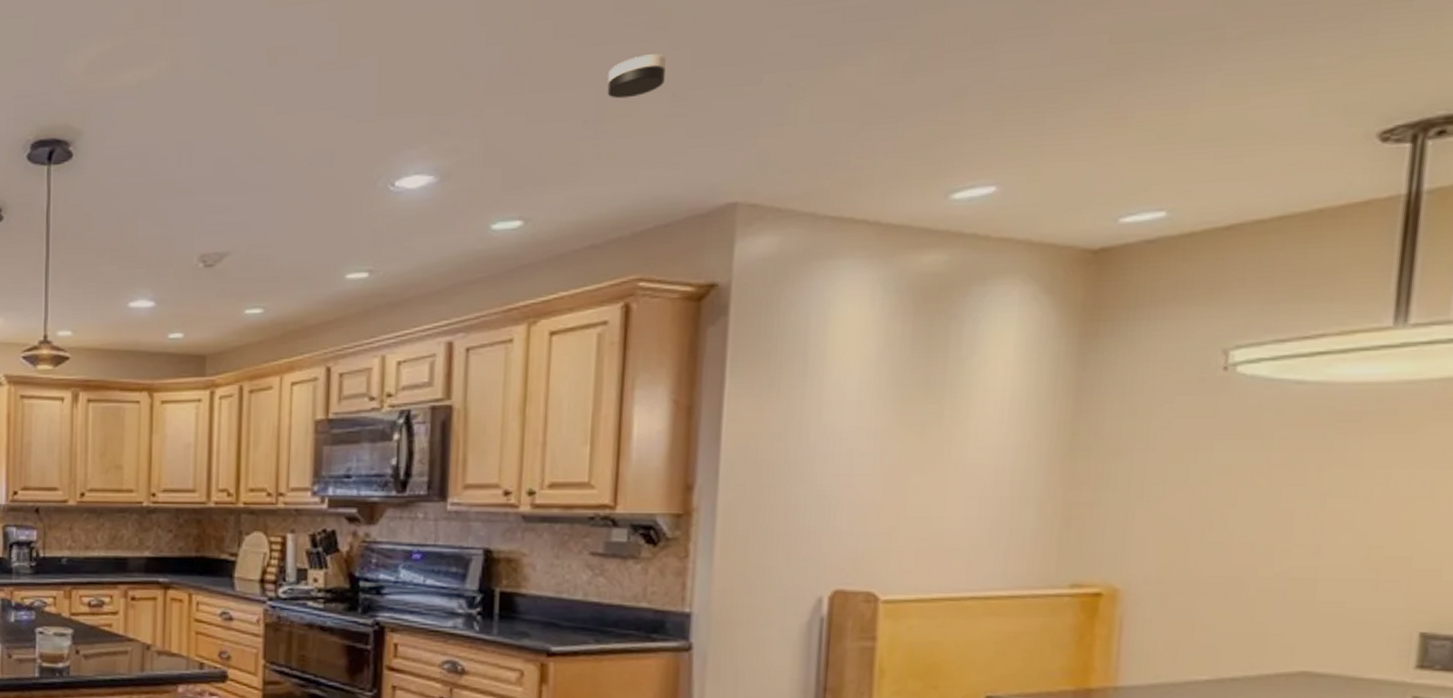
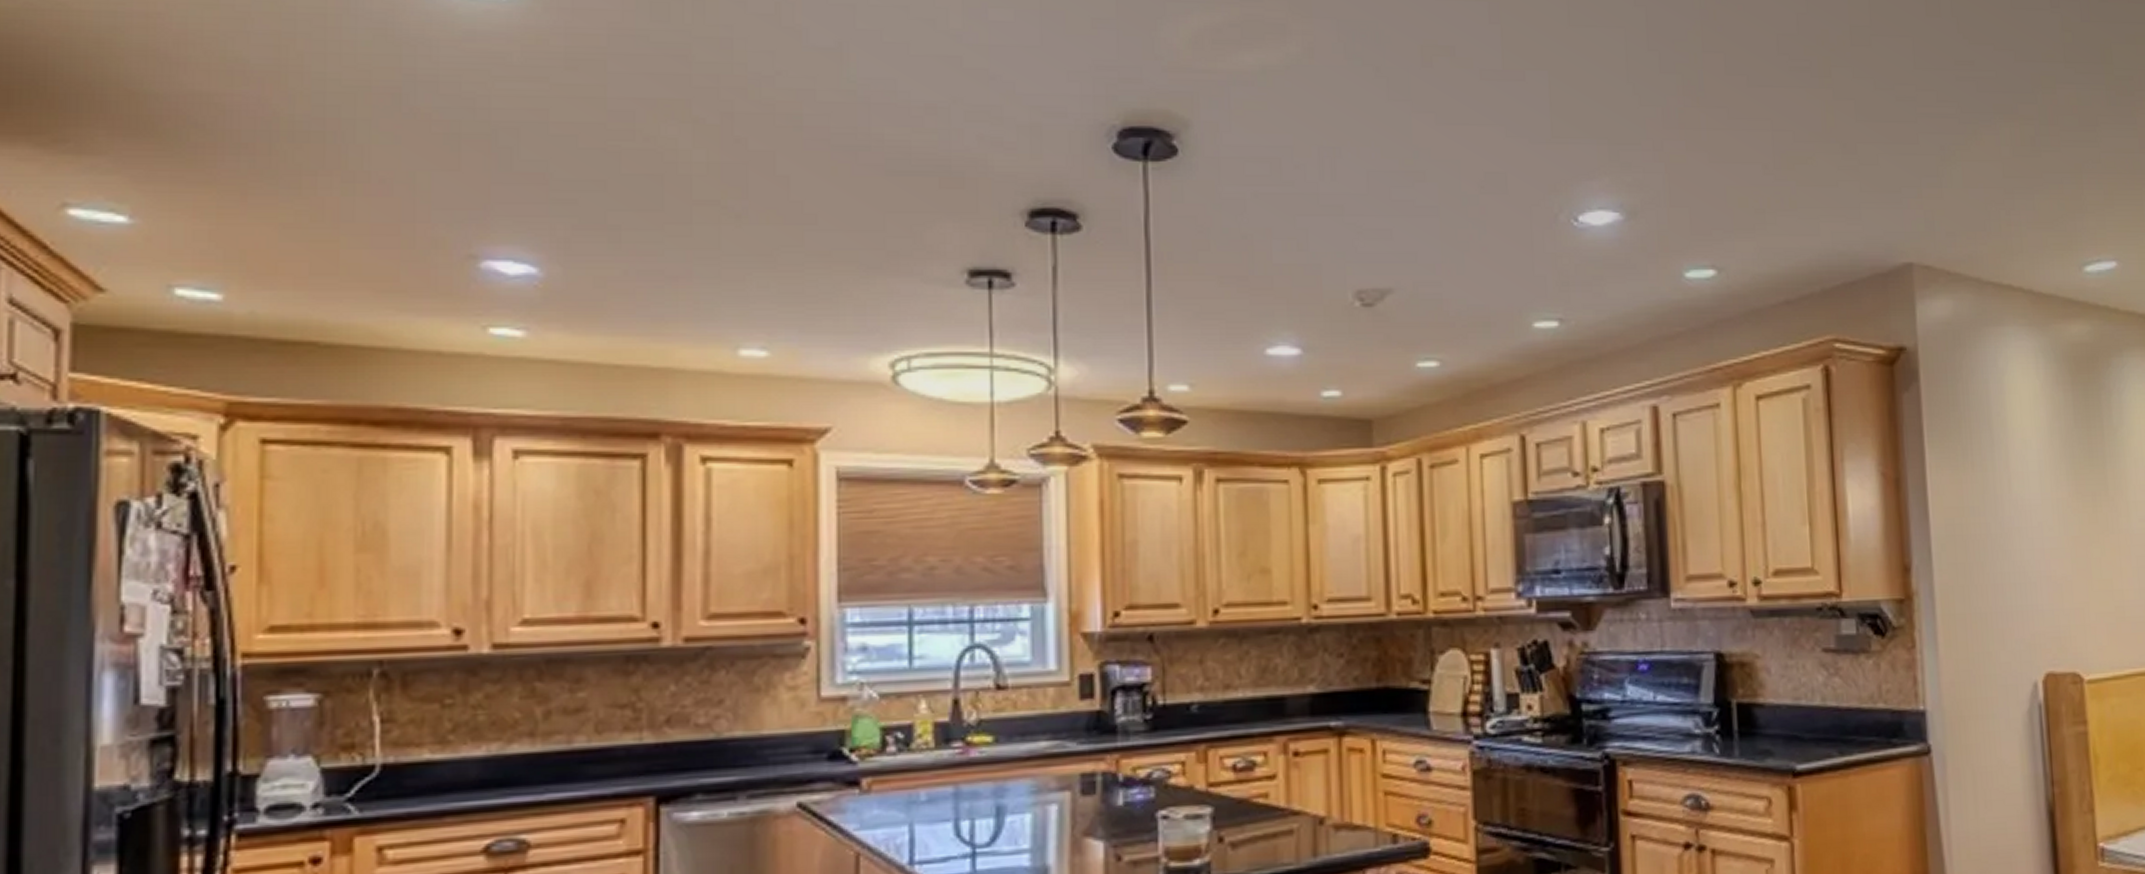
smoke detector: present [607,54,666,99] -> none [1781,102,1834,146]

